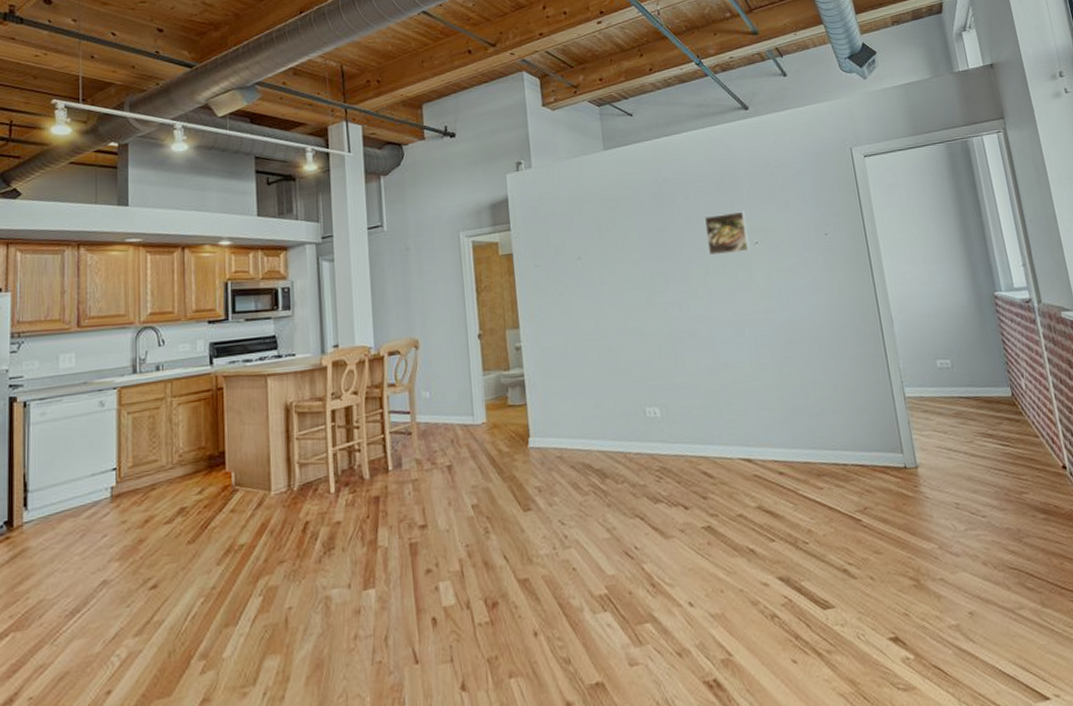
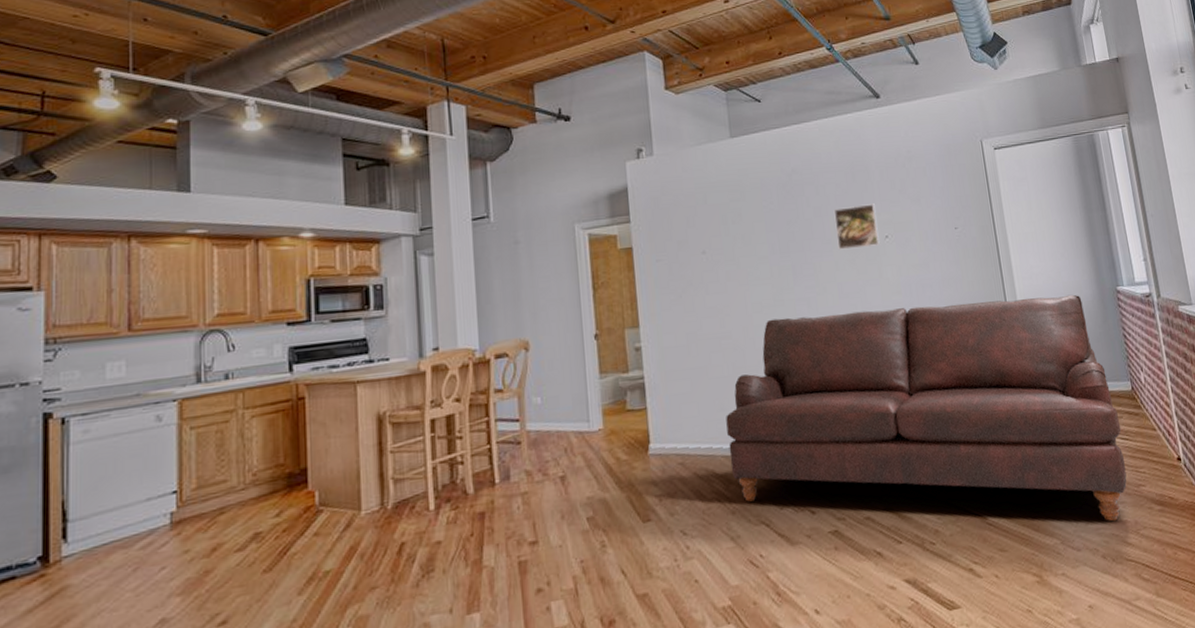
sofa: none [601,299,1008,528] -> present [726,294,1127,522]

